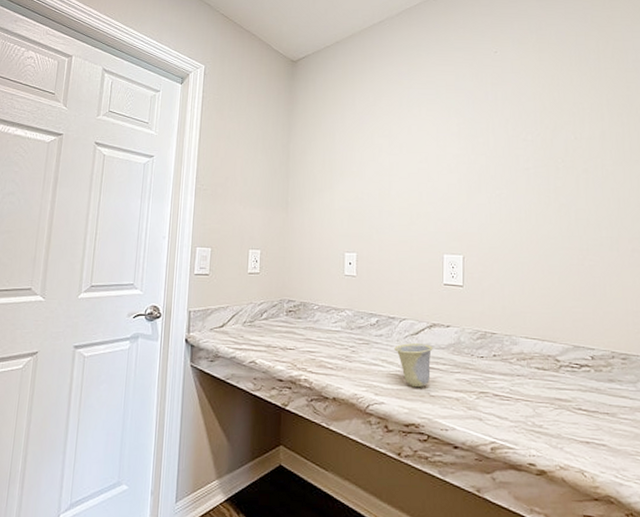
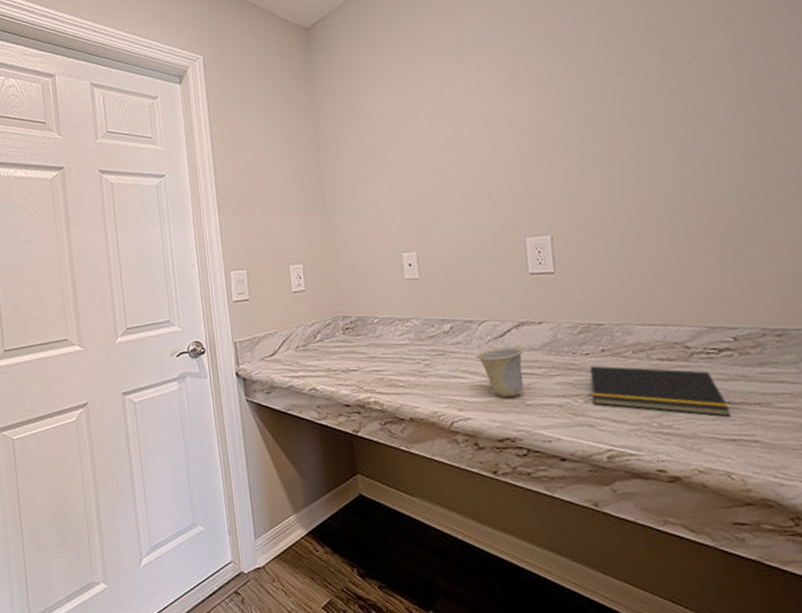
notepad: none [482,367,586,422] -> present [589,365,731,417]

